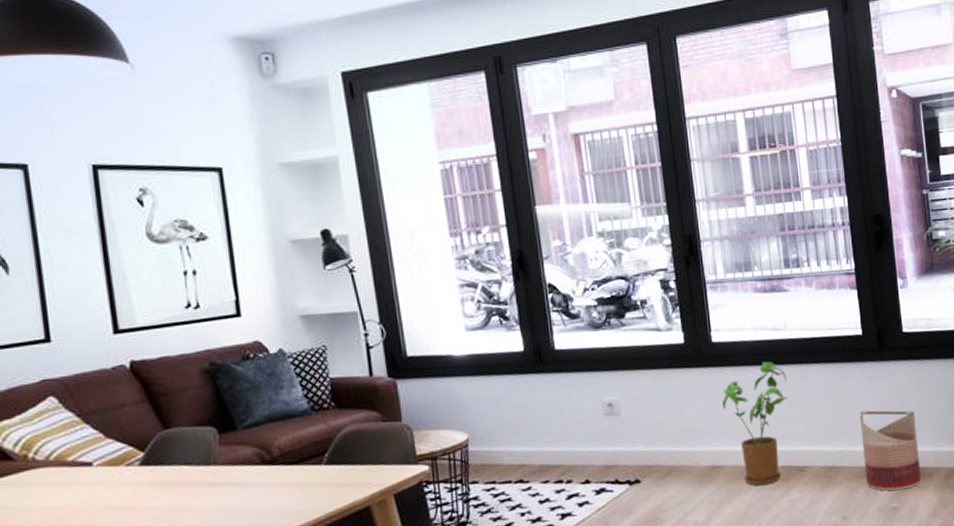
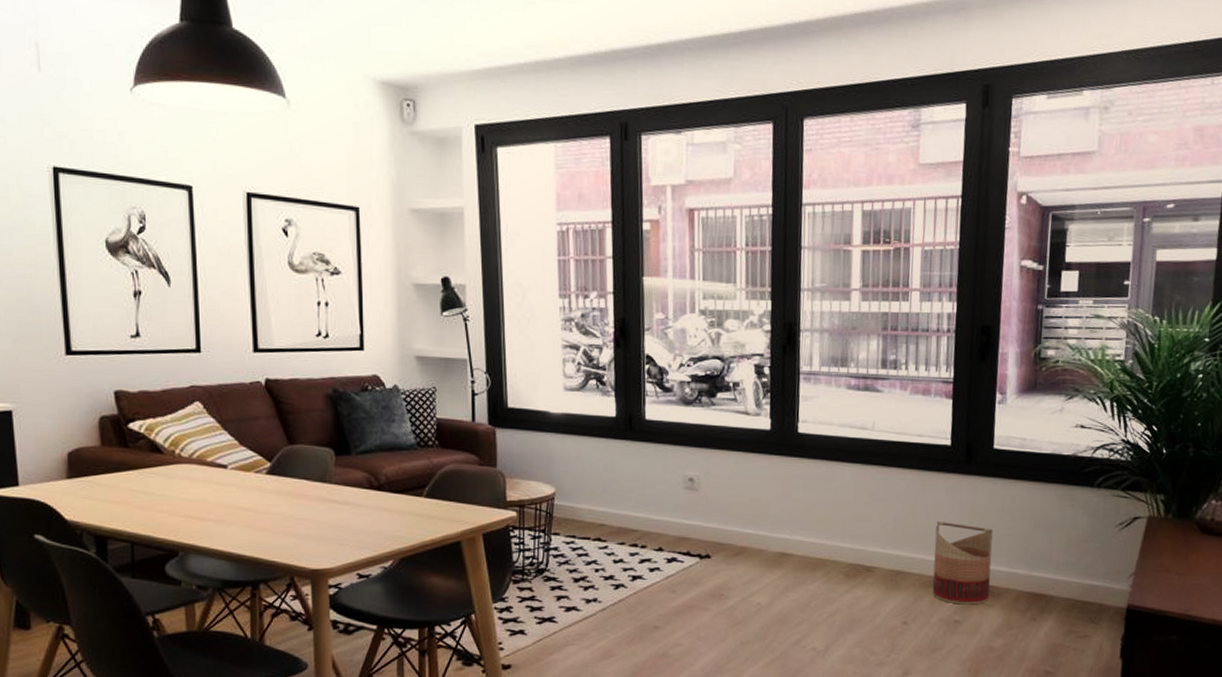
house plant: present [722,361,788,486] -> none [800,459,867,579]

